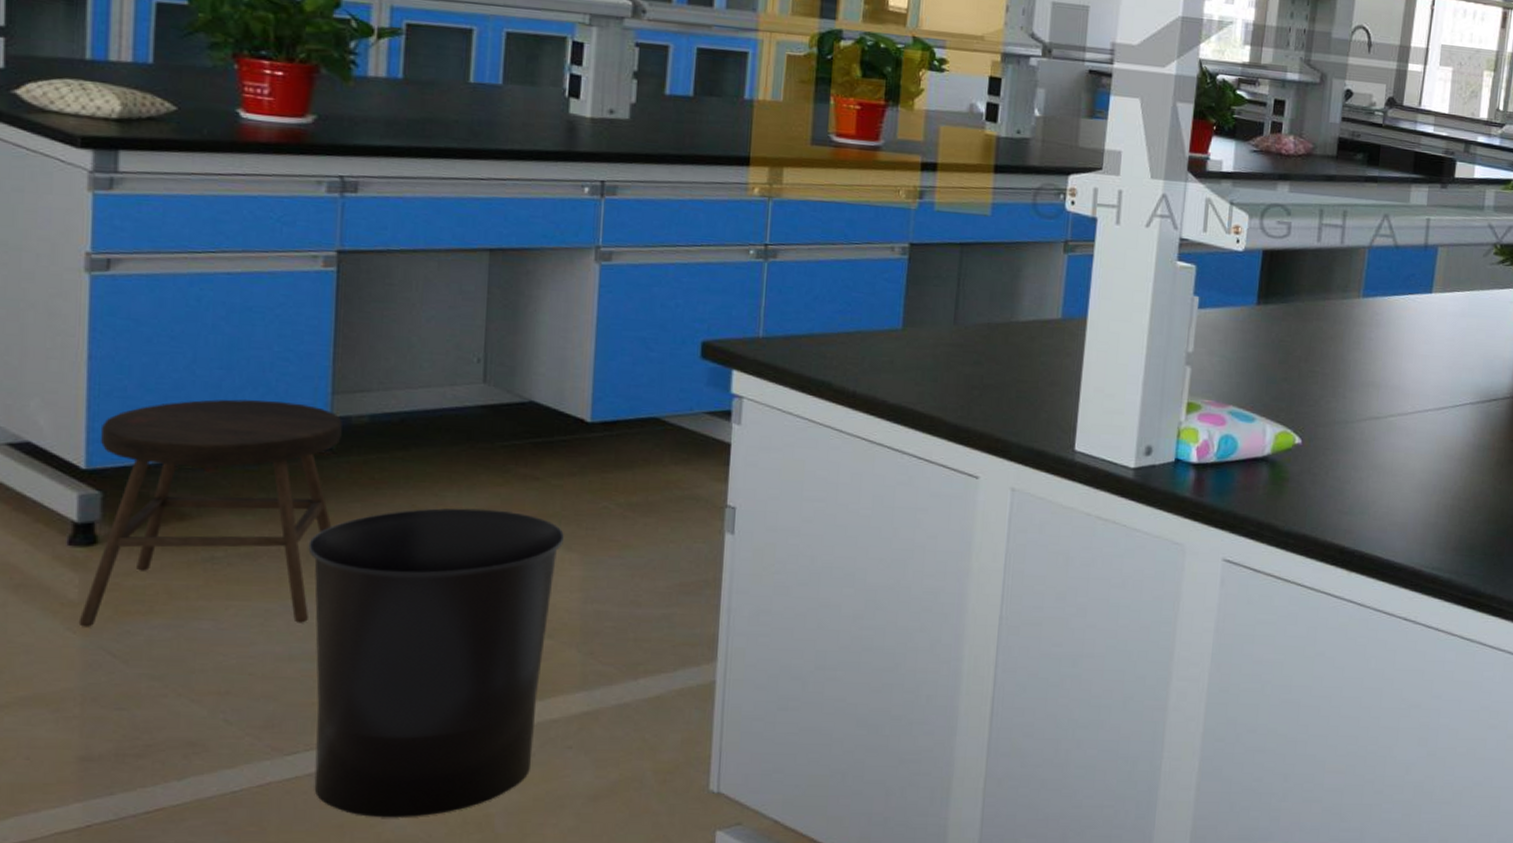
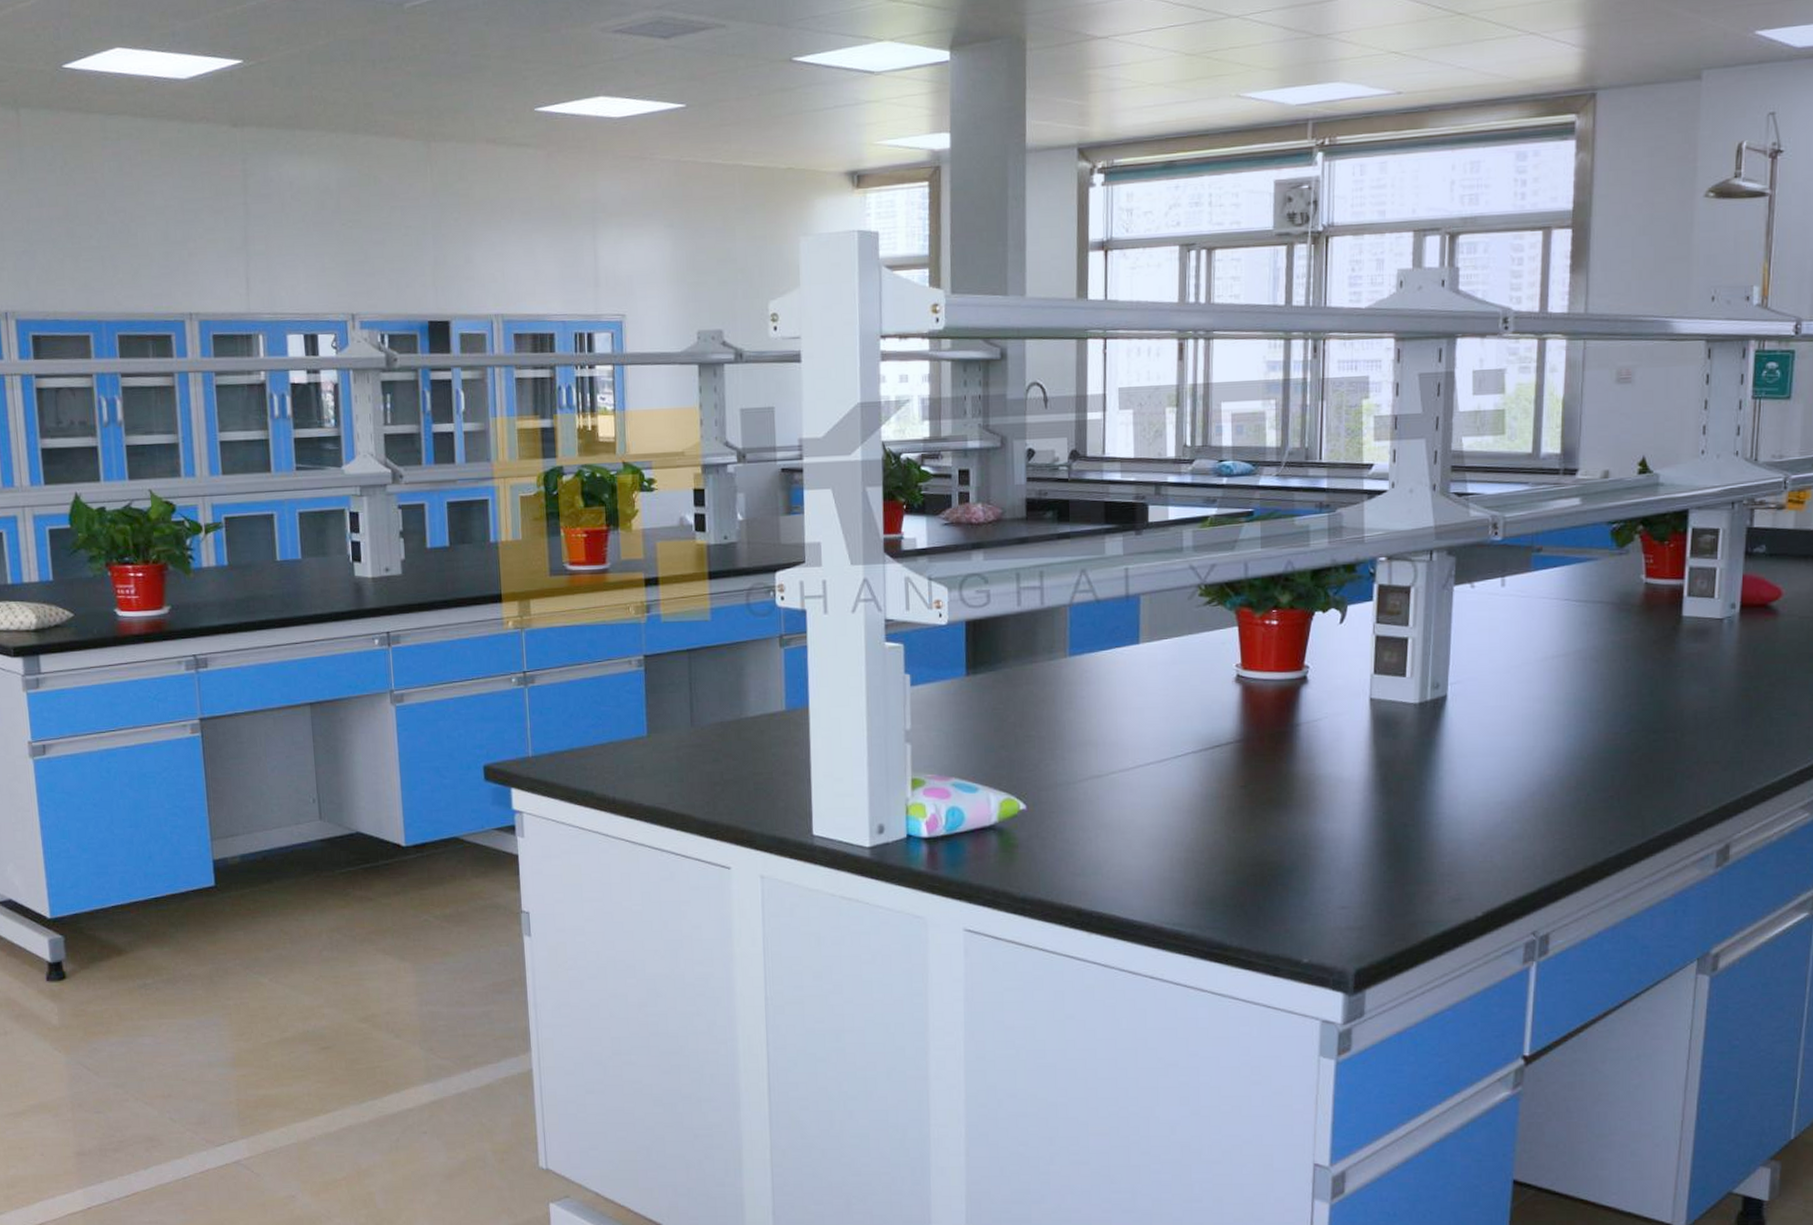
stool: present [78,399,342,627] -> none [57,850,225,1047]
waste bin: present [308,508,564,817] -> none [210,929,398,1196]

